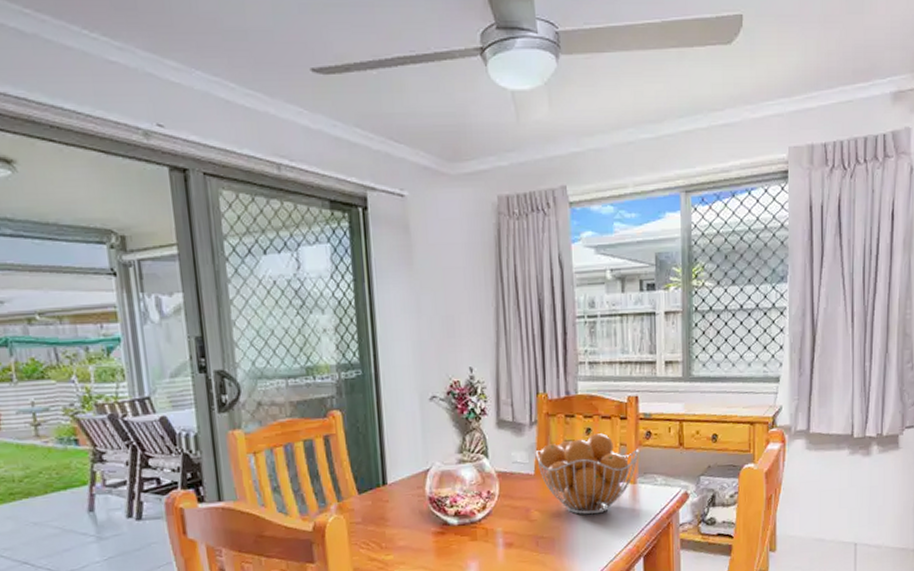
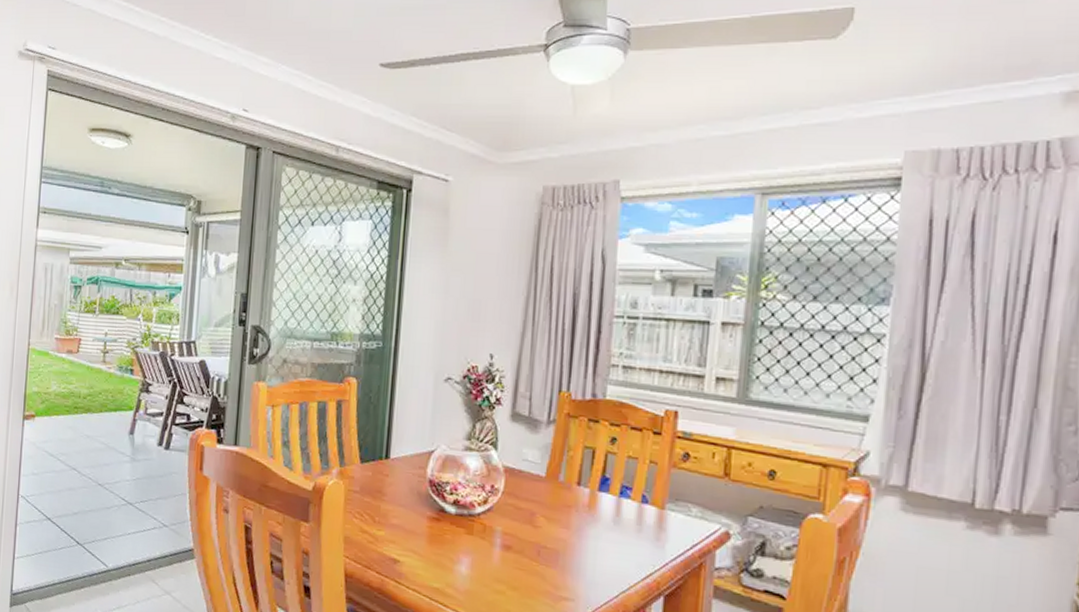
fruit basket: present [535,433,639,515] -> none [549,445,672,535]

